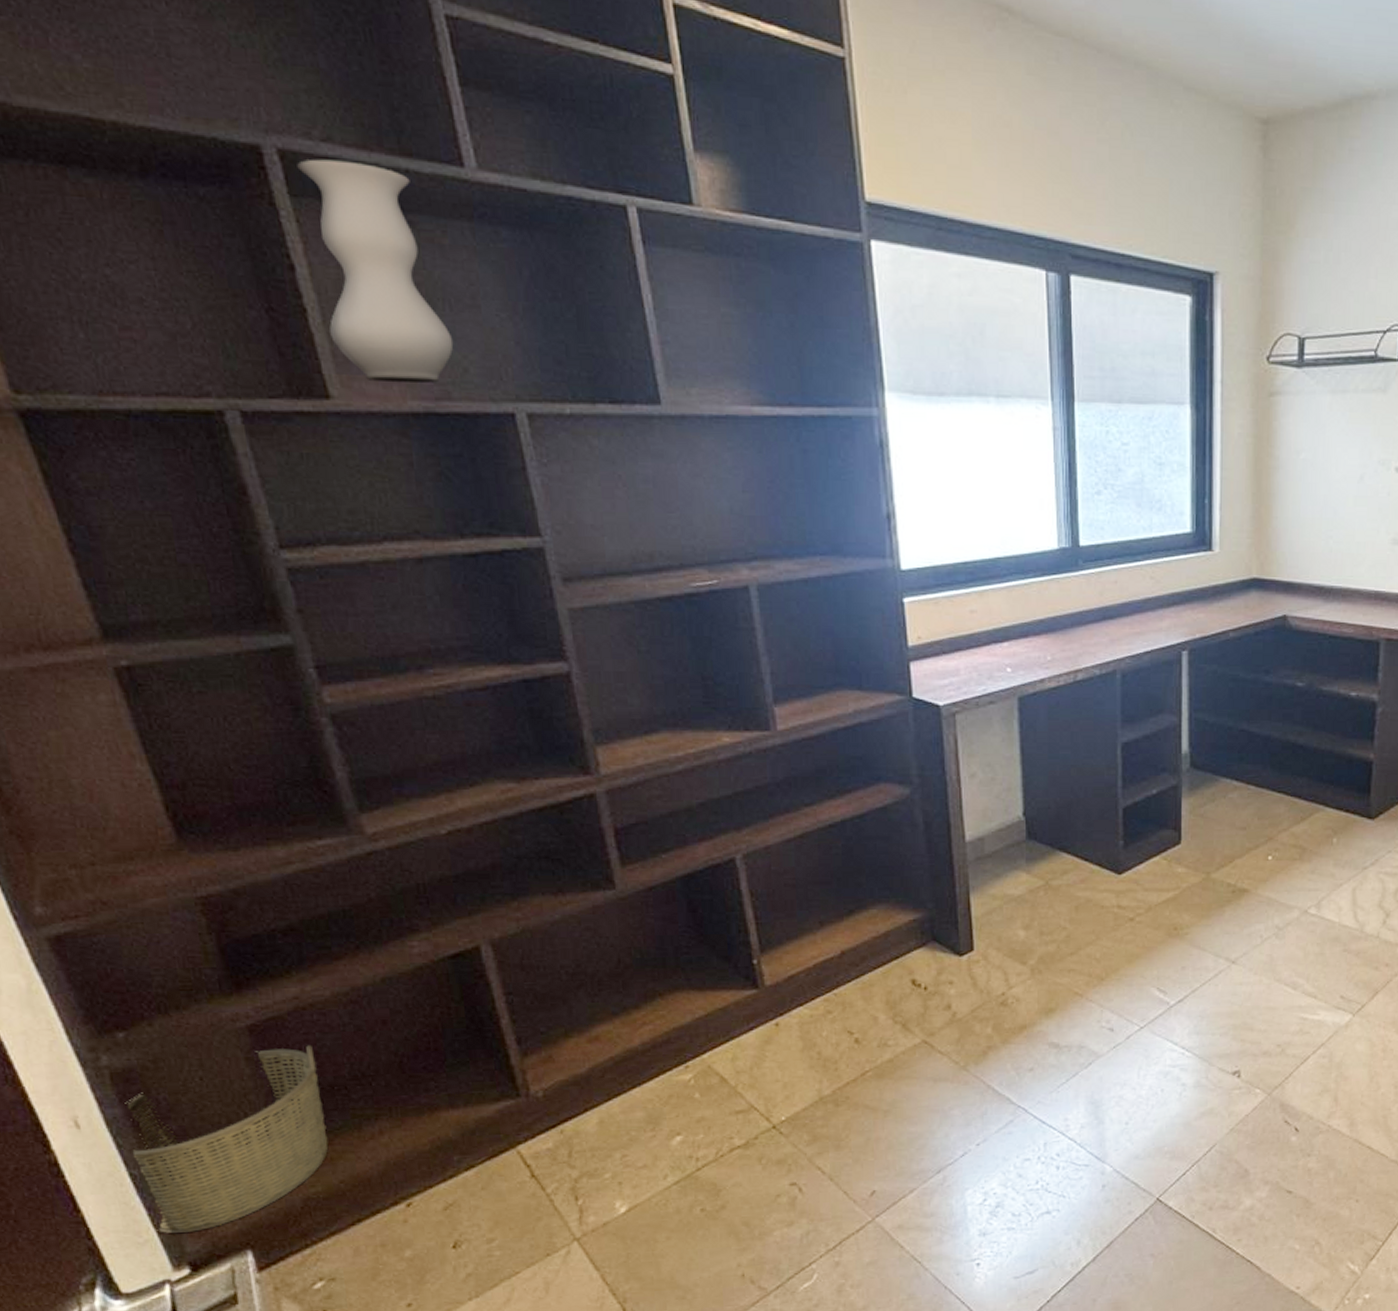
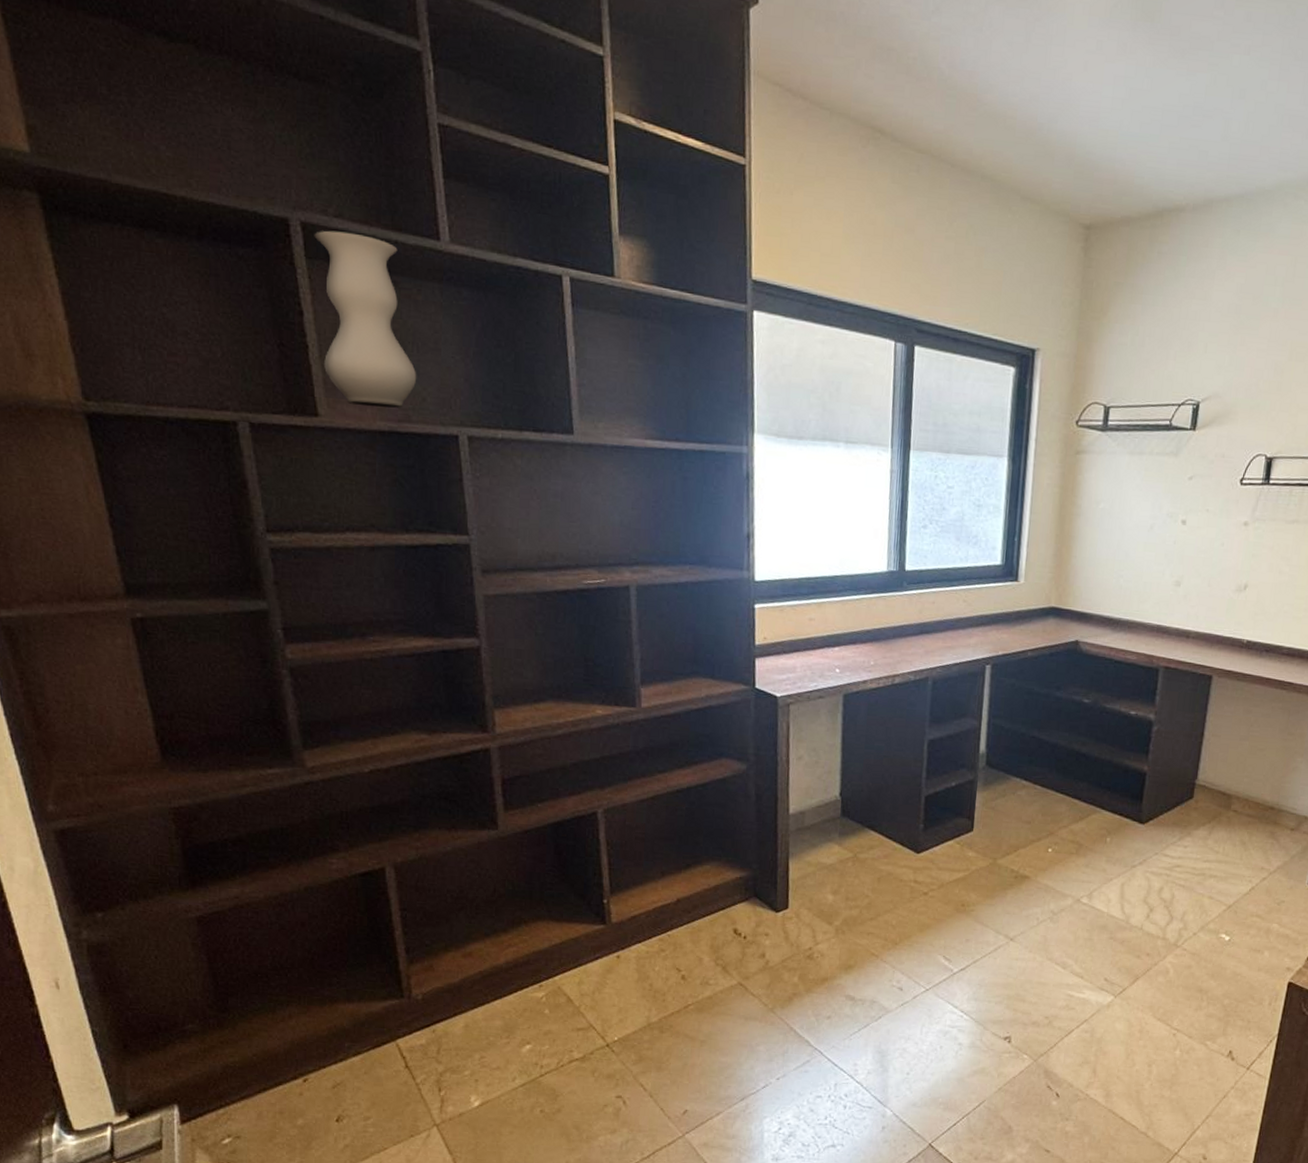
basket: present [125,1045,328,1234] -> none [96,937,248,1085]

